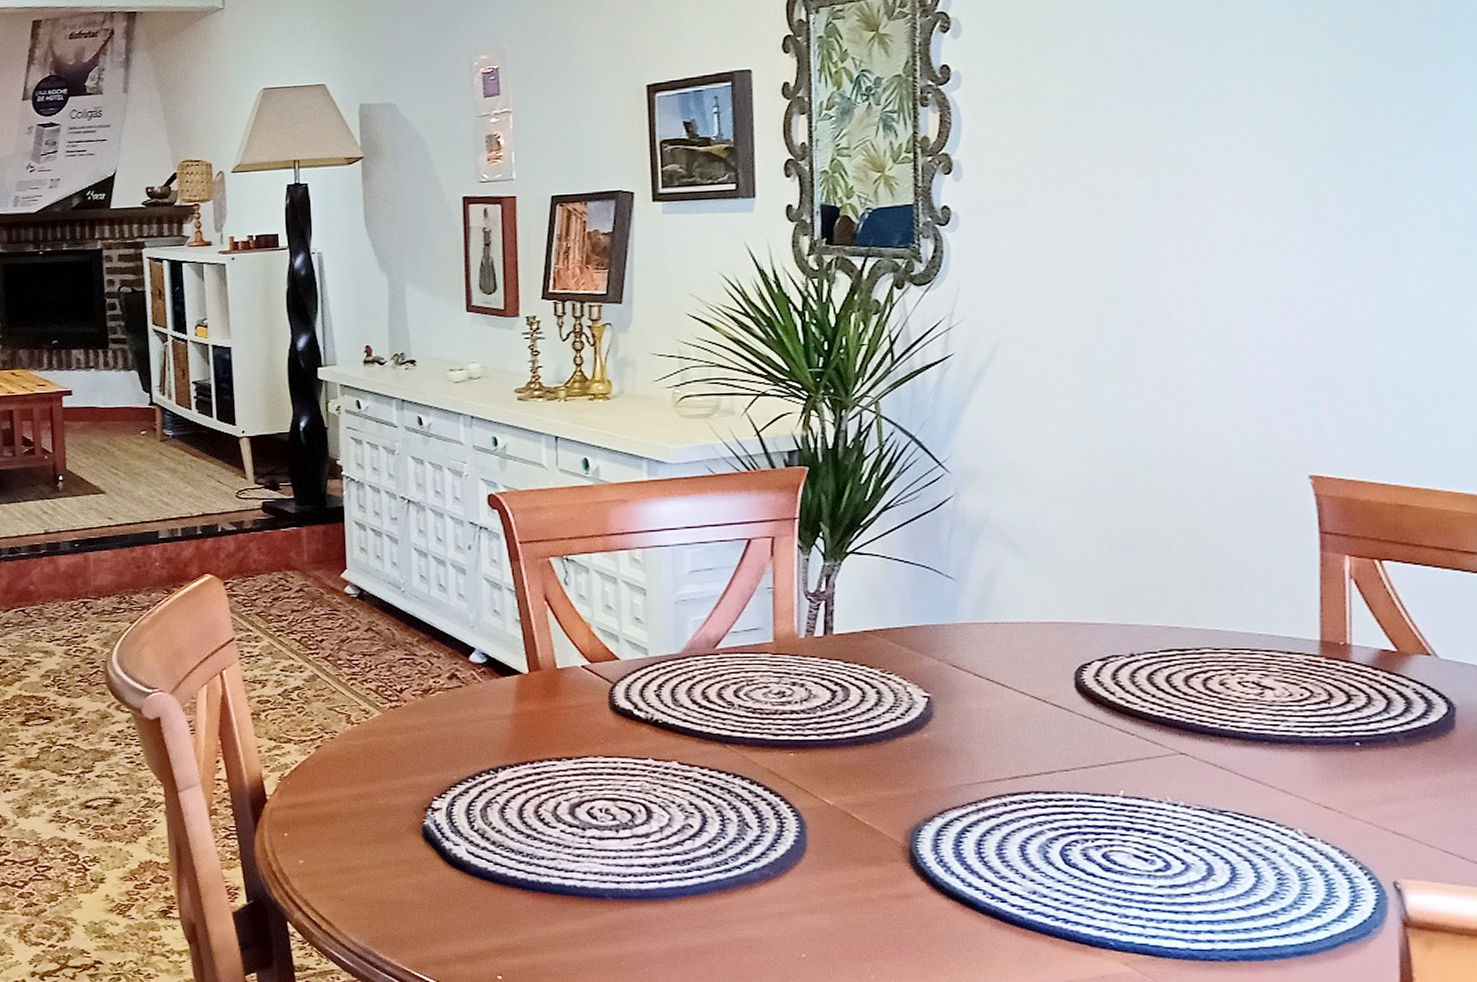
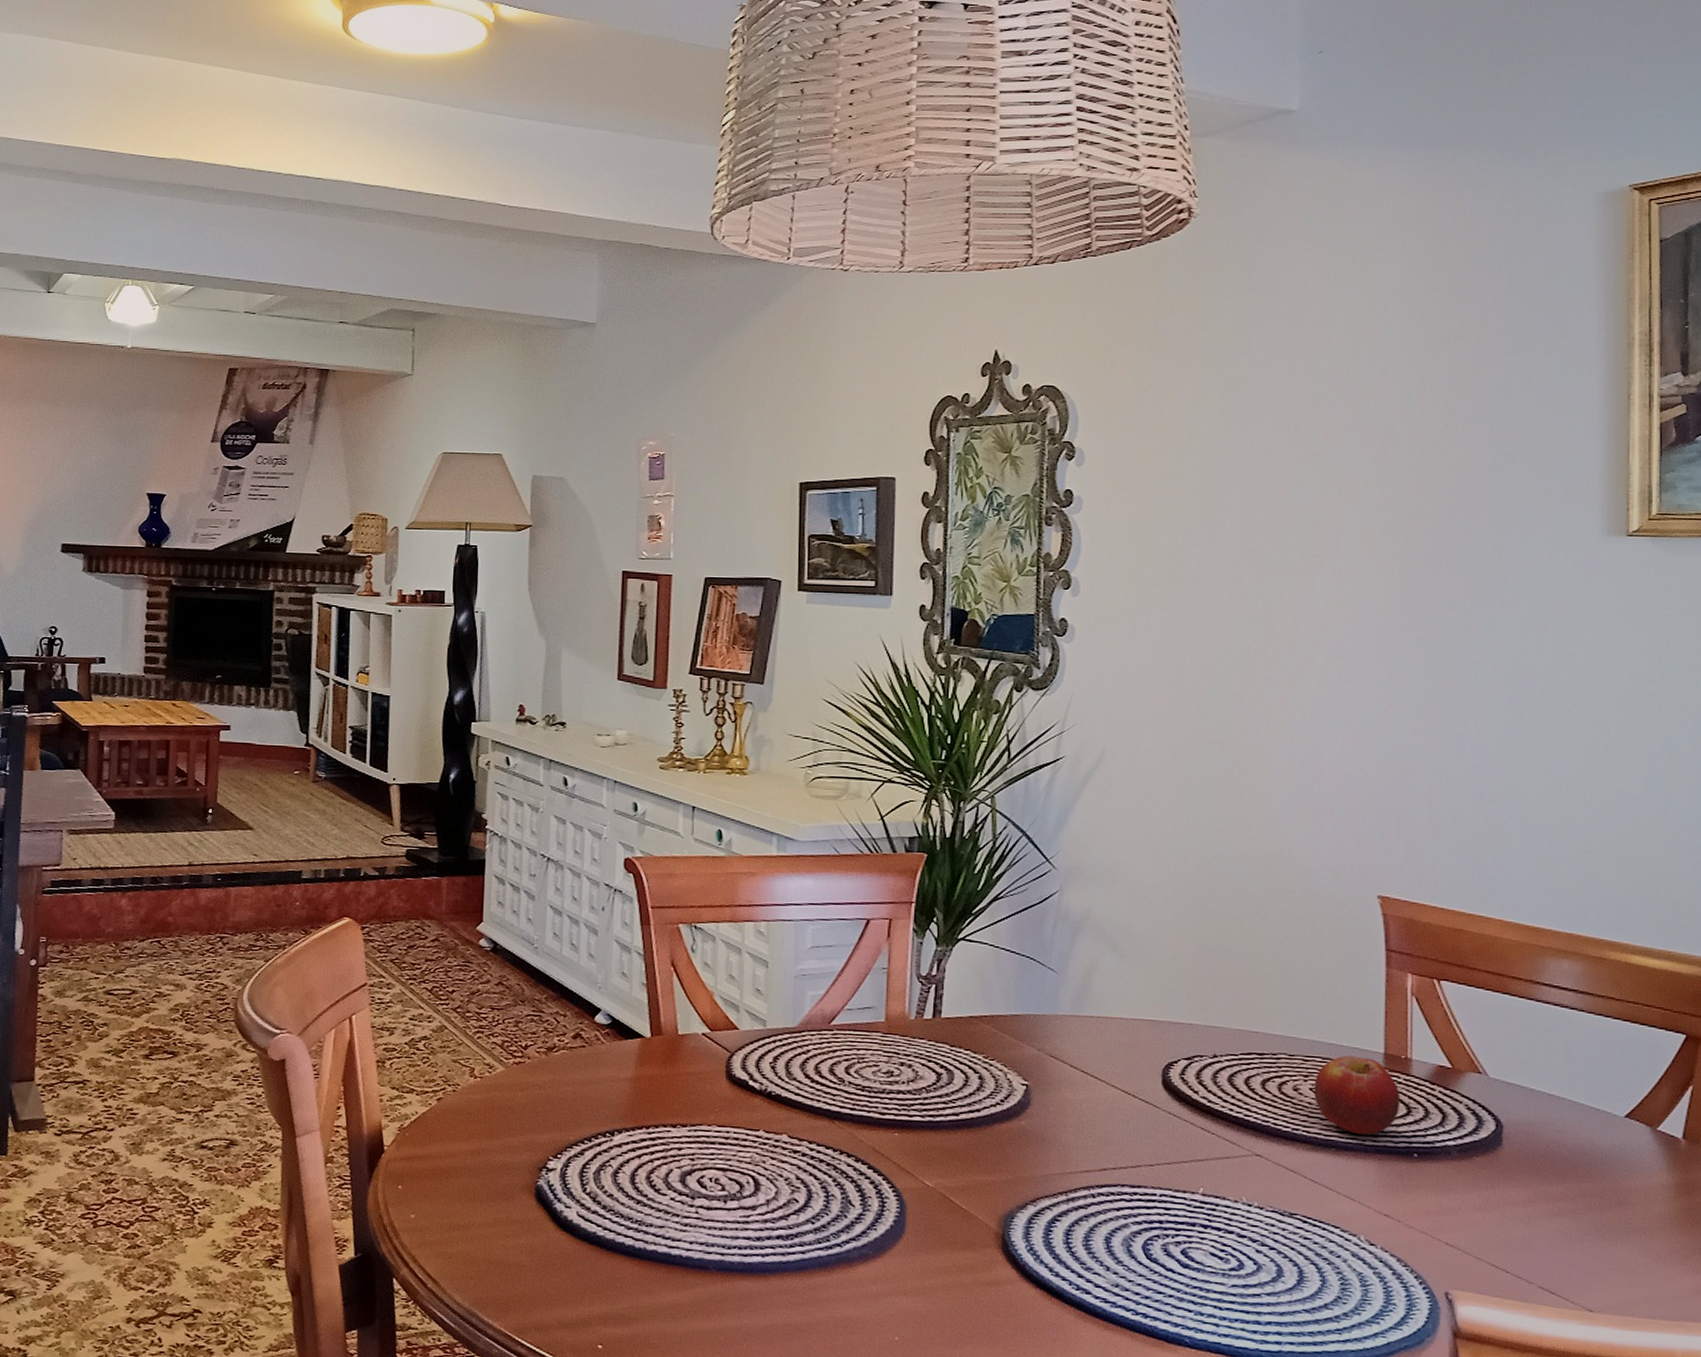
fruit: none [1242,645,1340,726] -> present [1314,1055,1401,1135]

